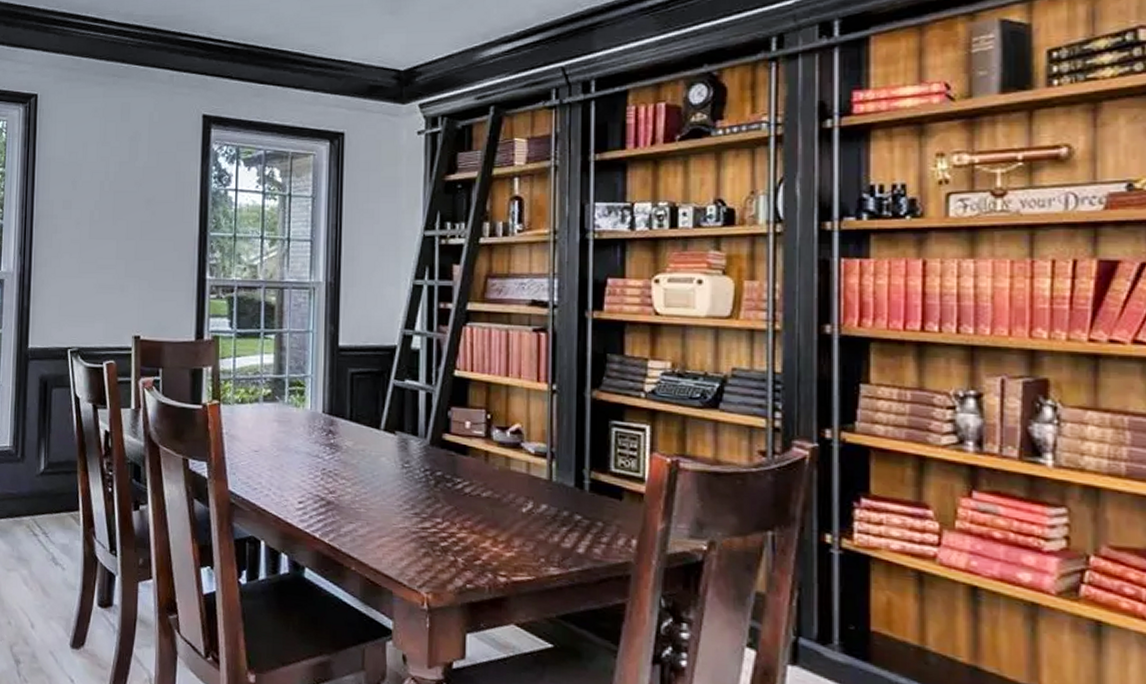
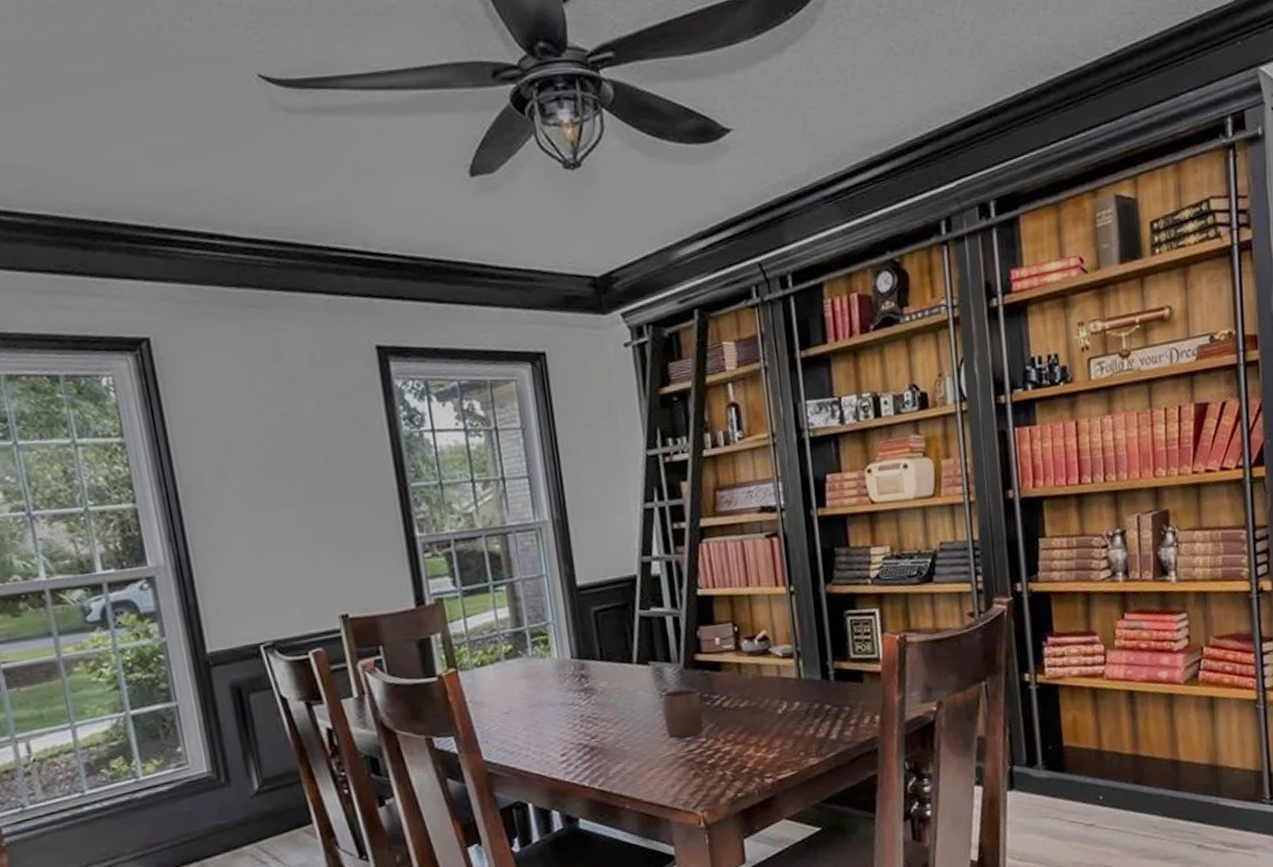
mug: none [402,464,443,514] -> present [662,688,704,738]

